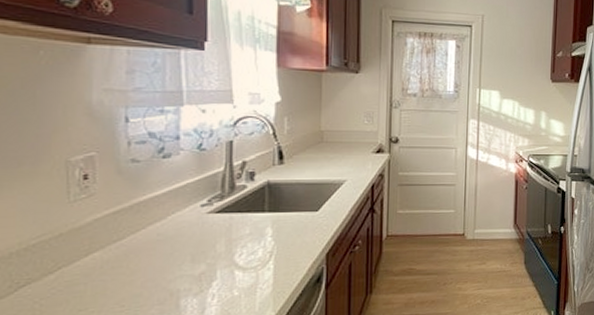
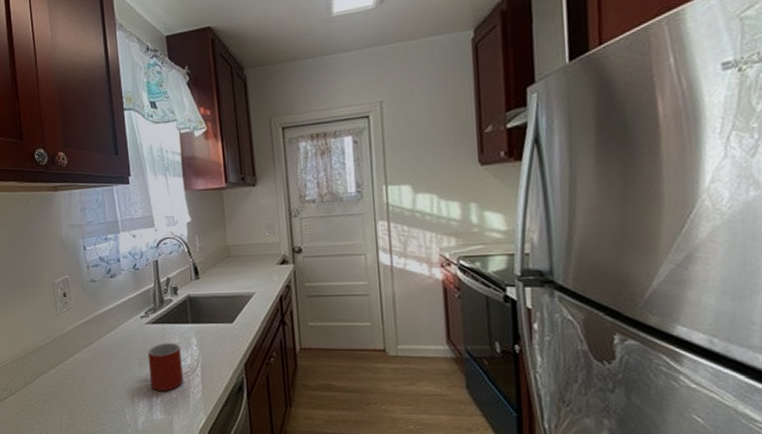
mug: none [205,234,251,290] -> present [147,343,183,391]

